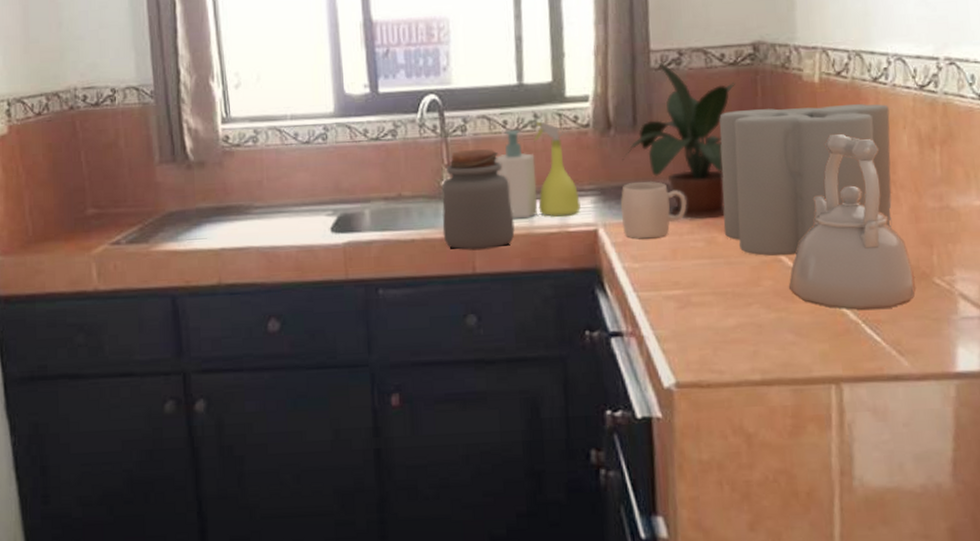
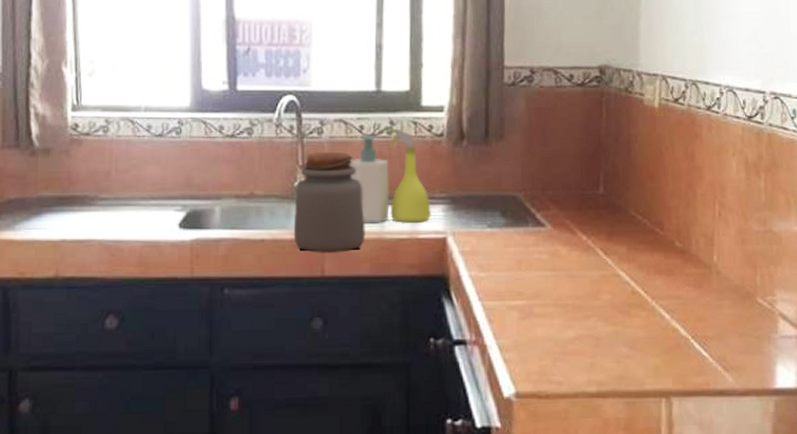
mug: present [620,181,687,239] -> none [469,193,533,249]
potted plant: present [622,63,735,219] -> none [473,79,582,231]
paper towel holder: present [719,103,892,257] -> none [566,129,721,271]
kettle: present [788,133,917,310] -> none [624,156,741,326]

